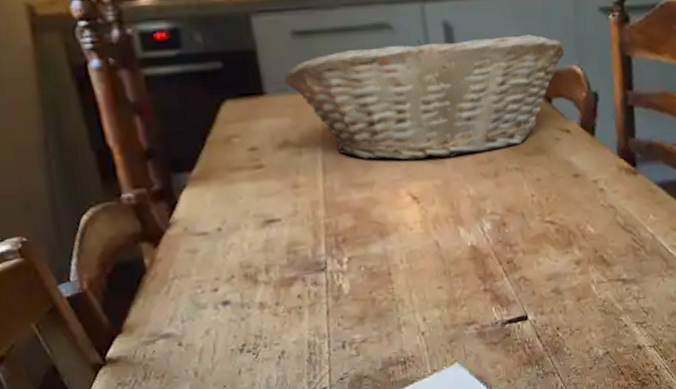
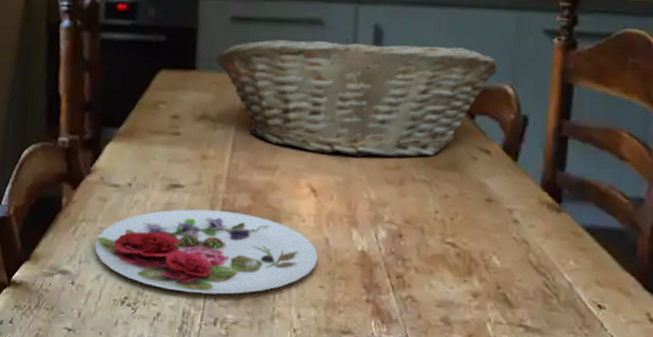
plate: none [194,234,432,327] -> present [94,209,318,294]

